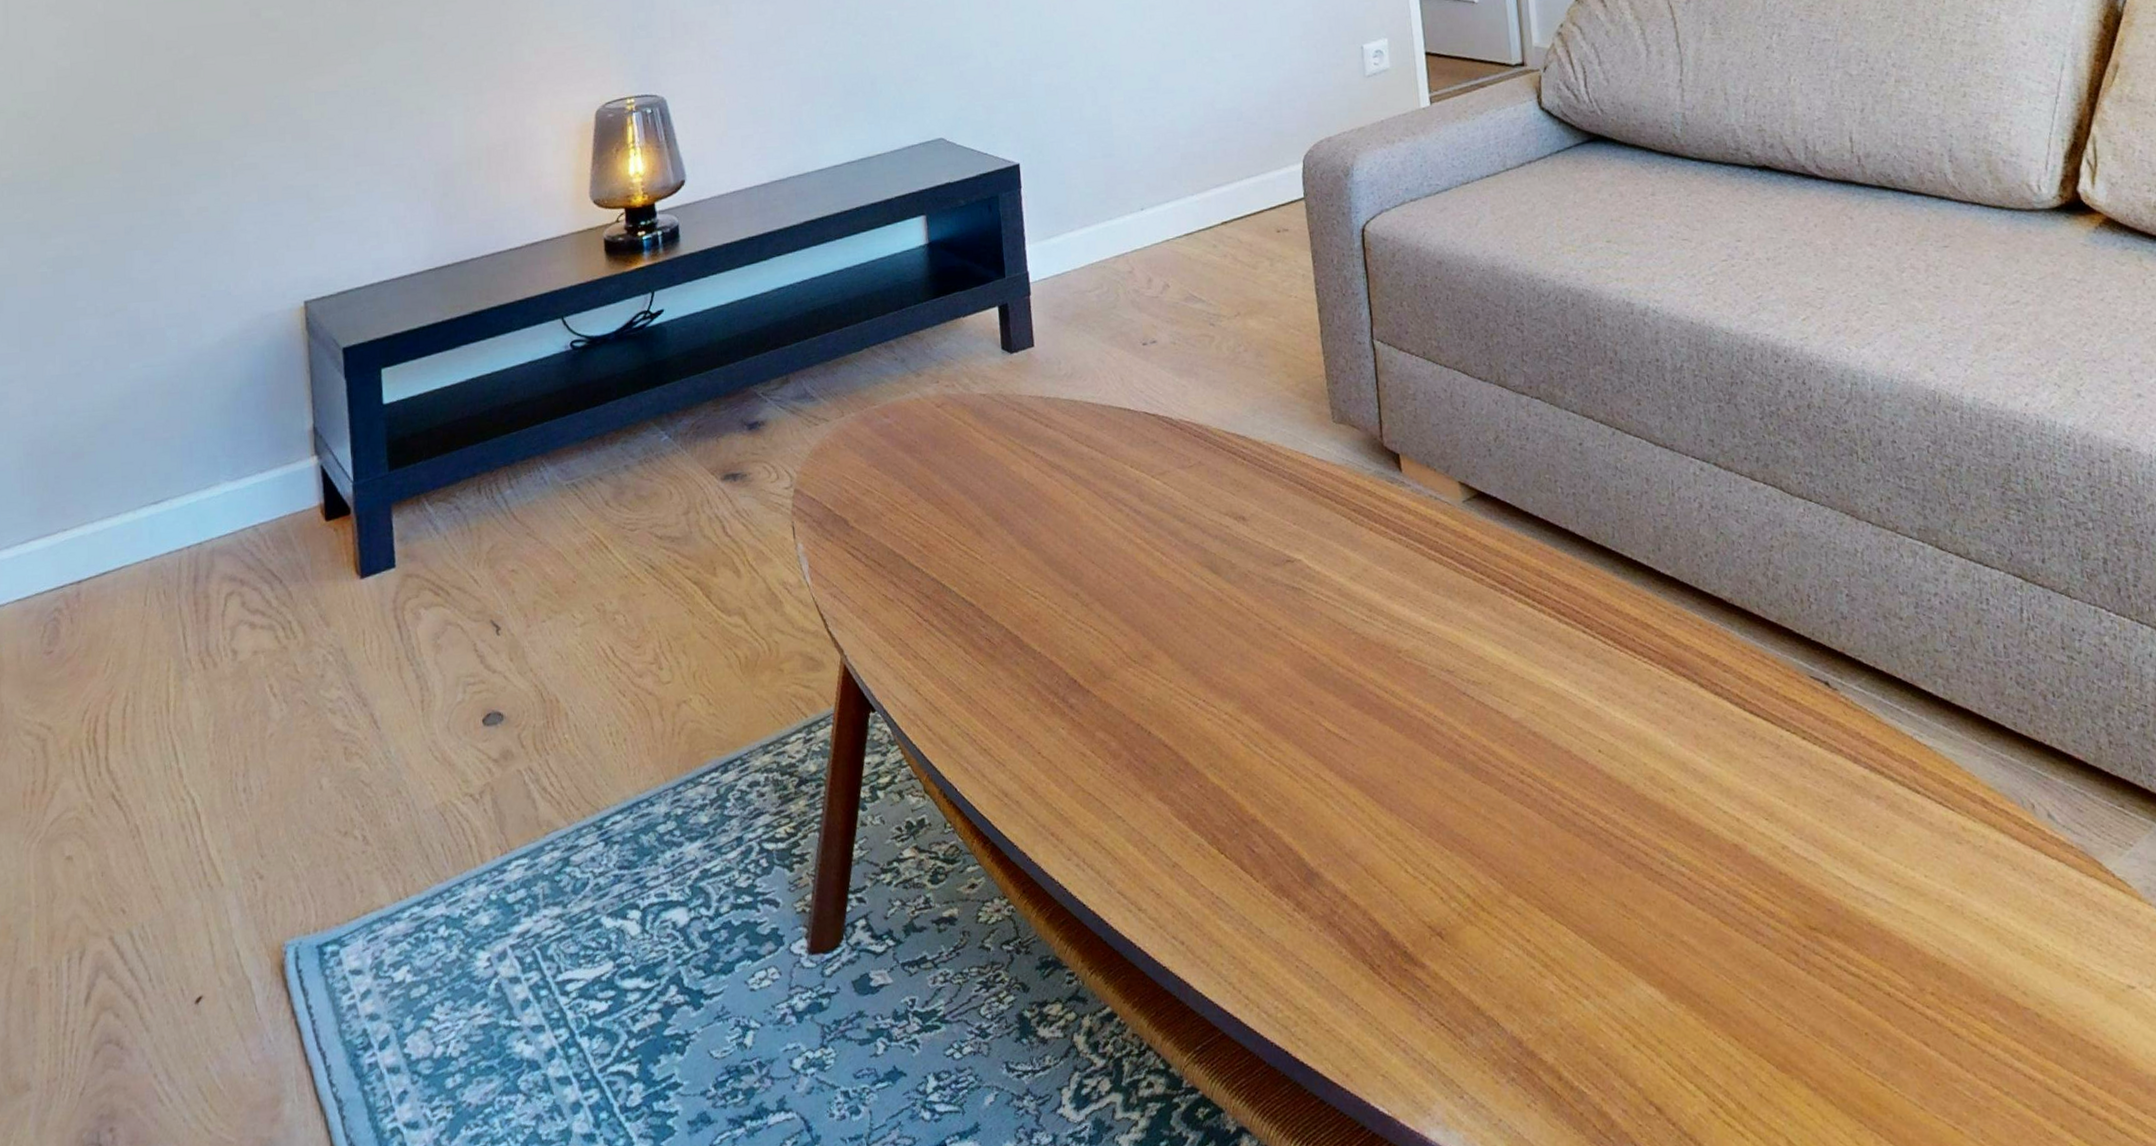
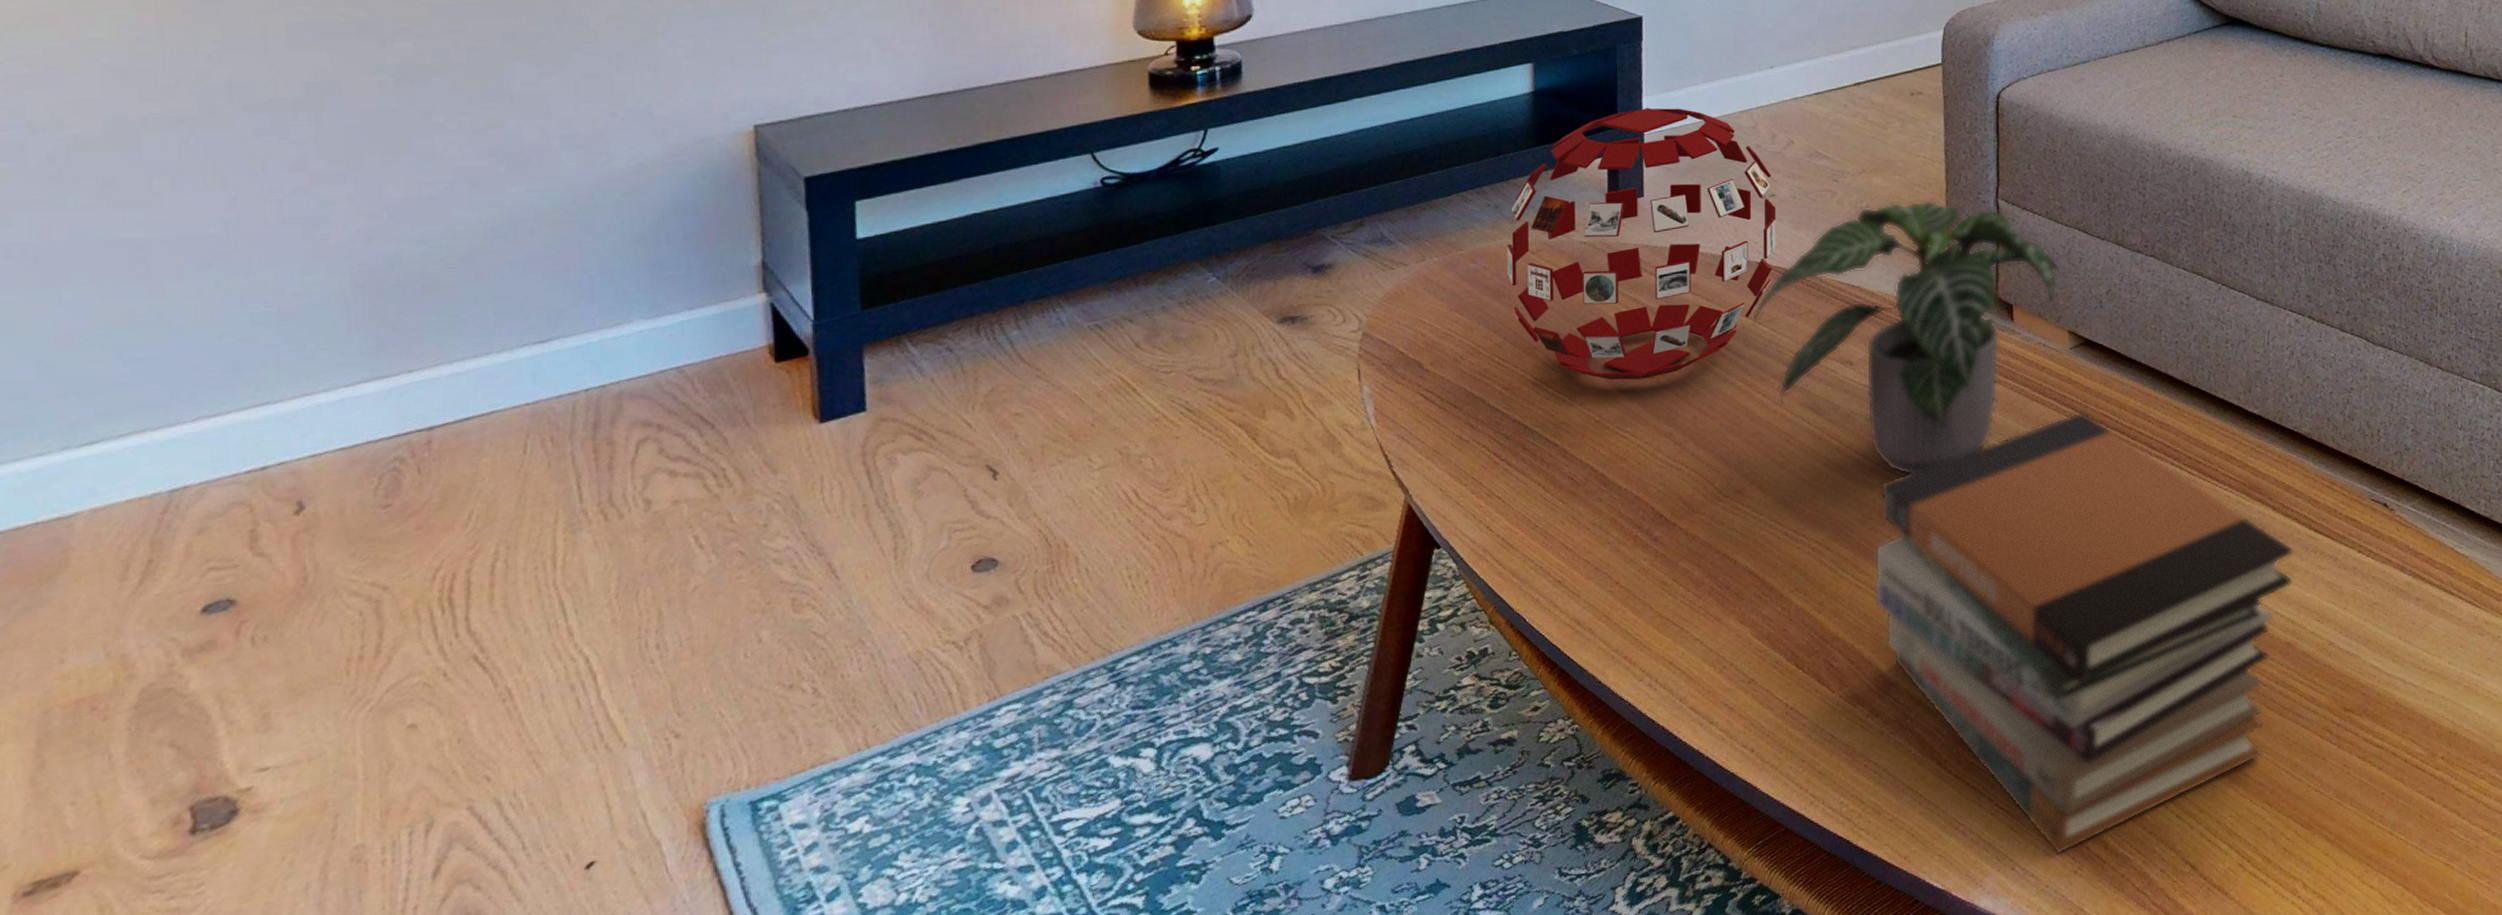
decorative ball: none [915,255,1162,538] -> present [1507,108,1777,381]
potted plant: none [1144,342,1444,640] -> present [1751,200,2060,474]
book stack: none [1285,571,1733,1083] -> present [1875,411,2294,855]

